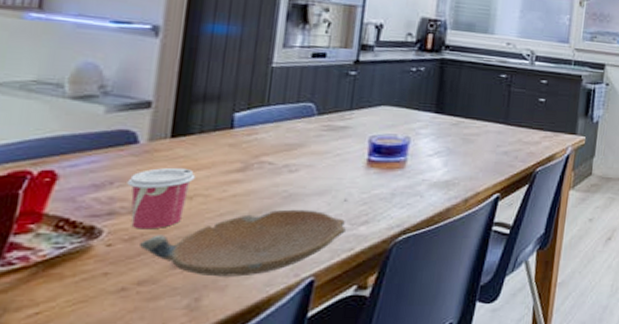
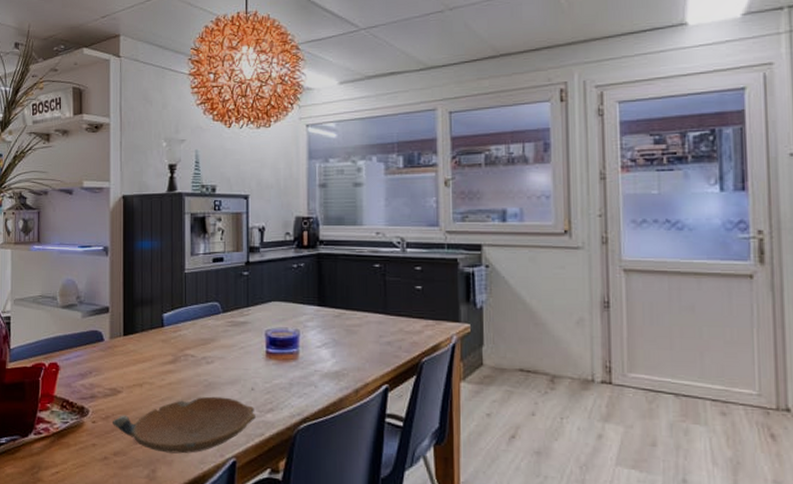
cup: present [127,167,196,230] -> none [100,360,142,411]

